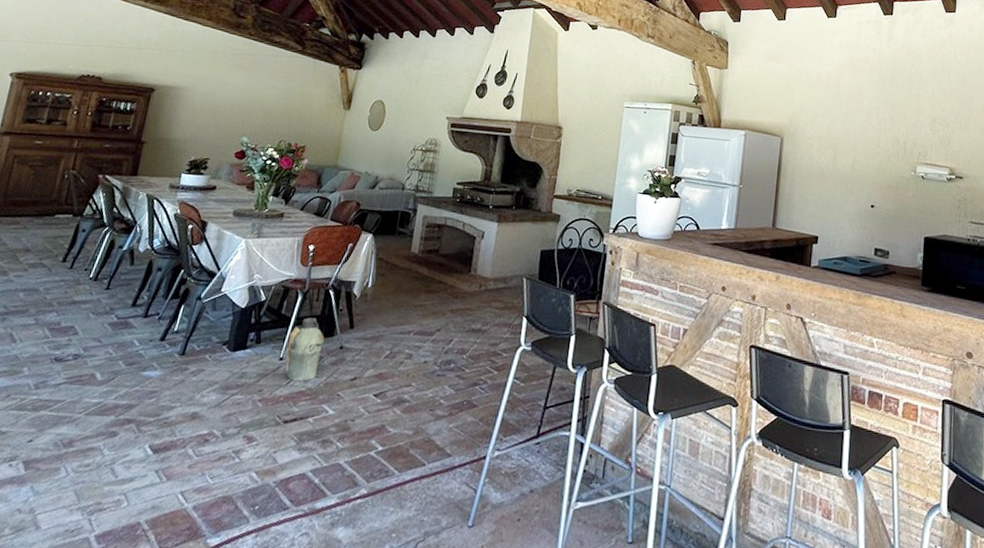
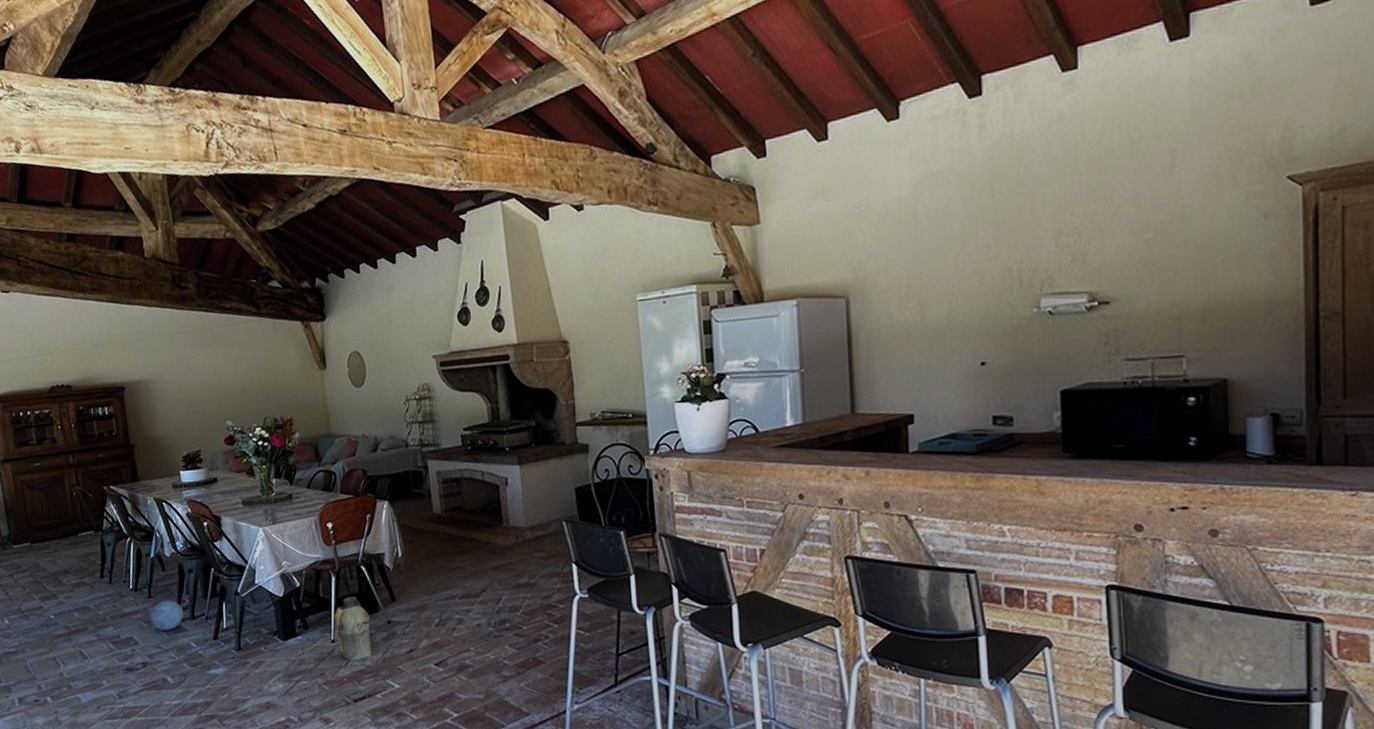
ball: none [99,294,138,325] -> present [149,599,184,630]

